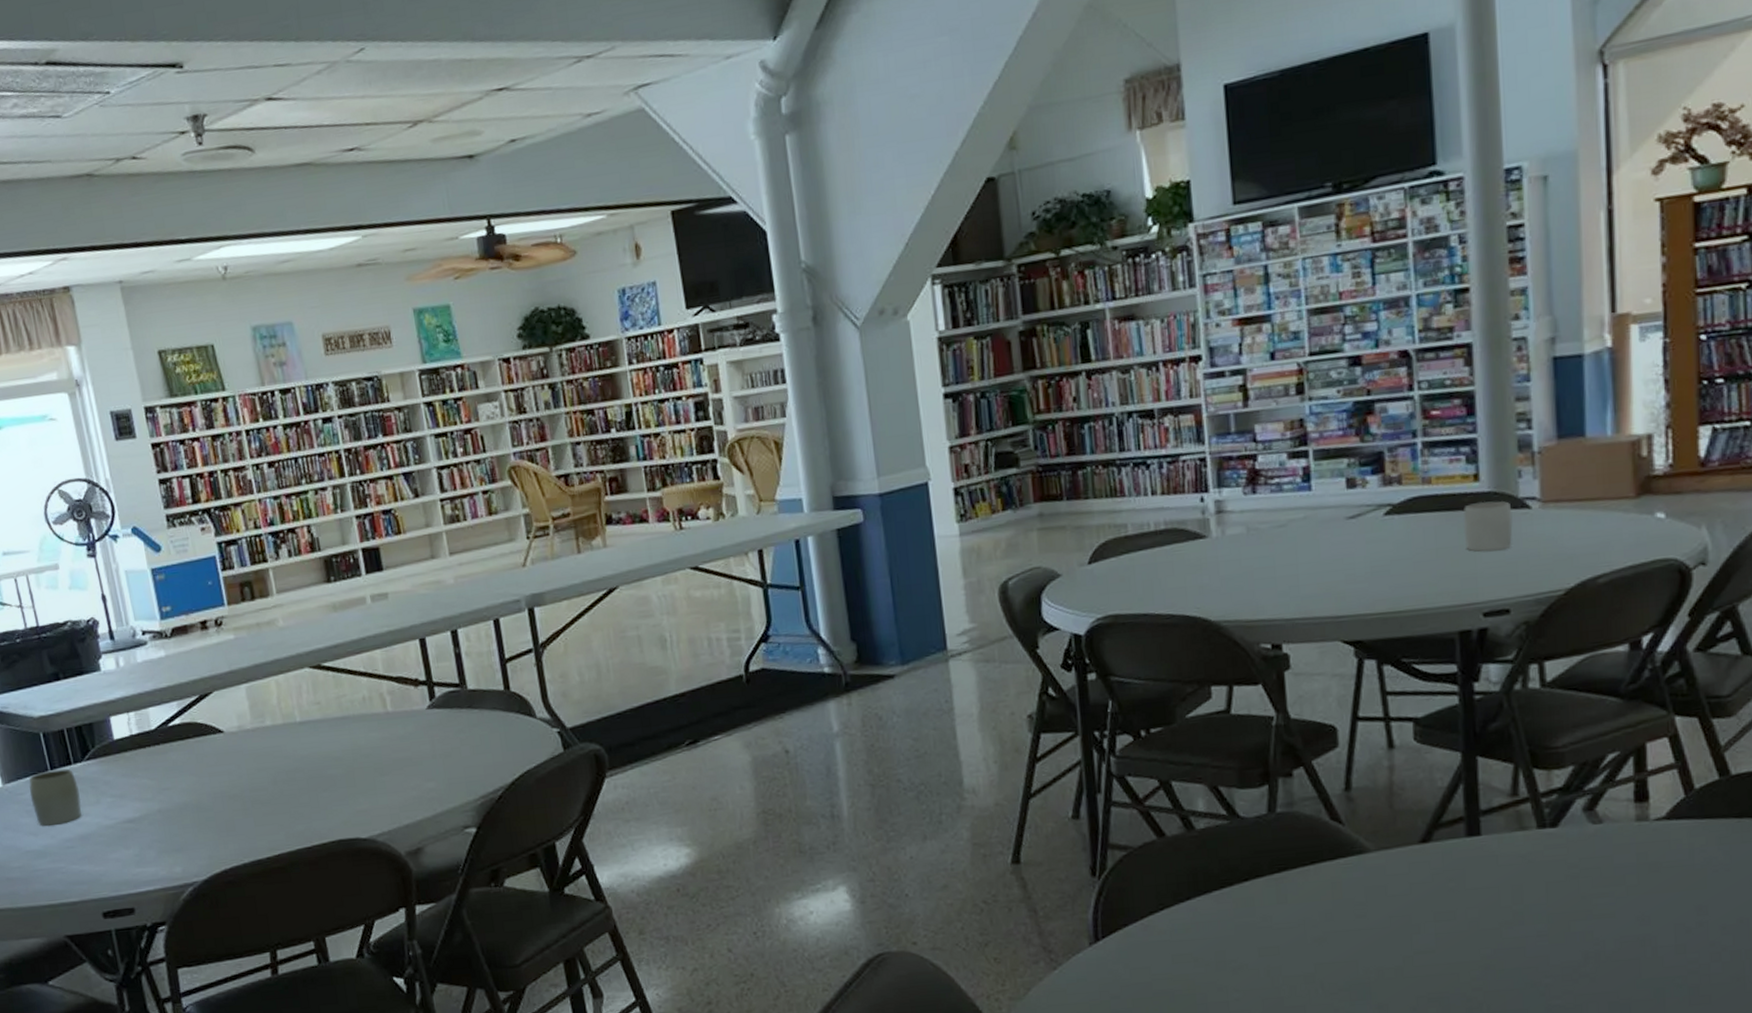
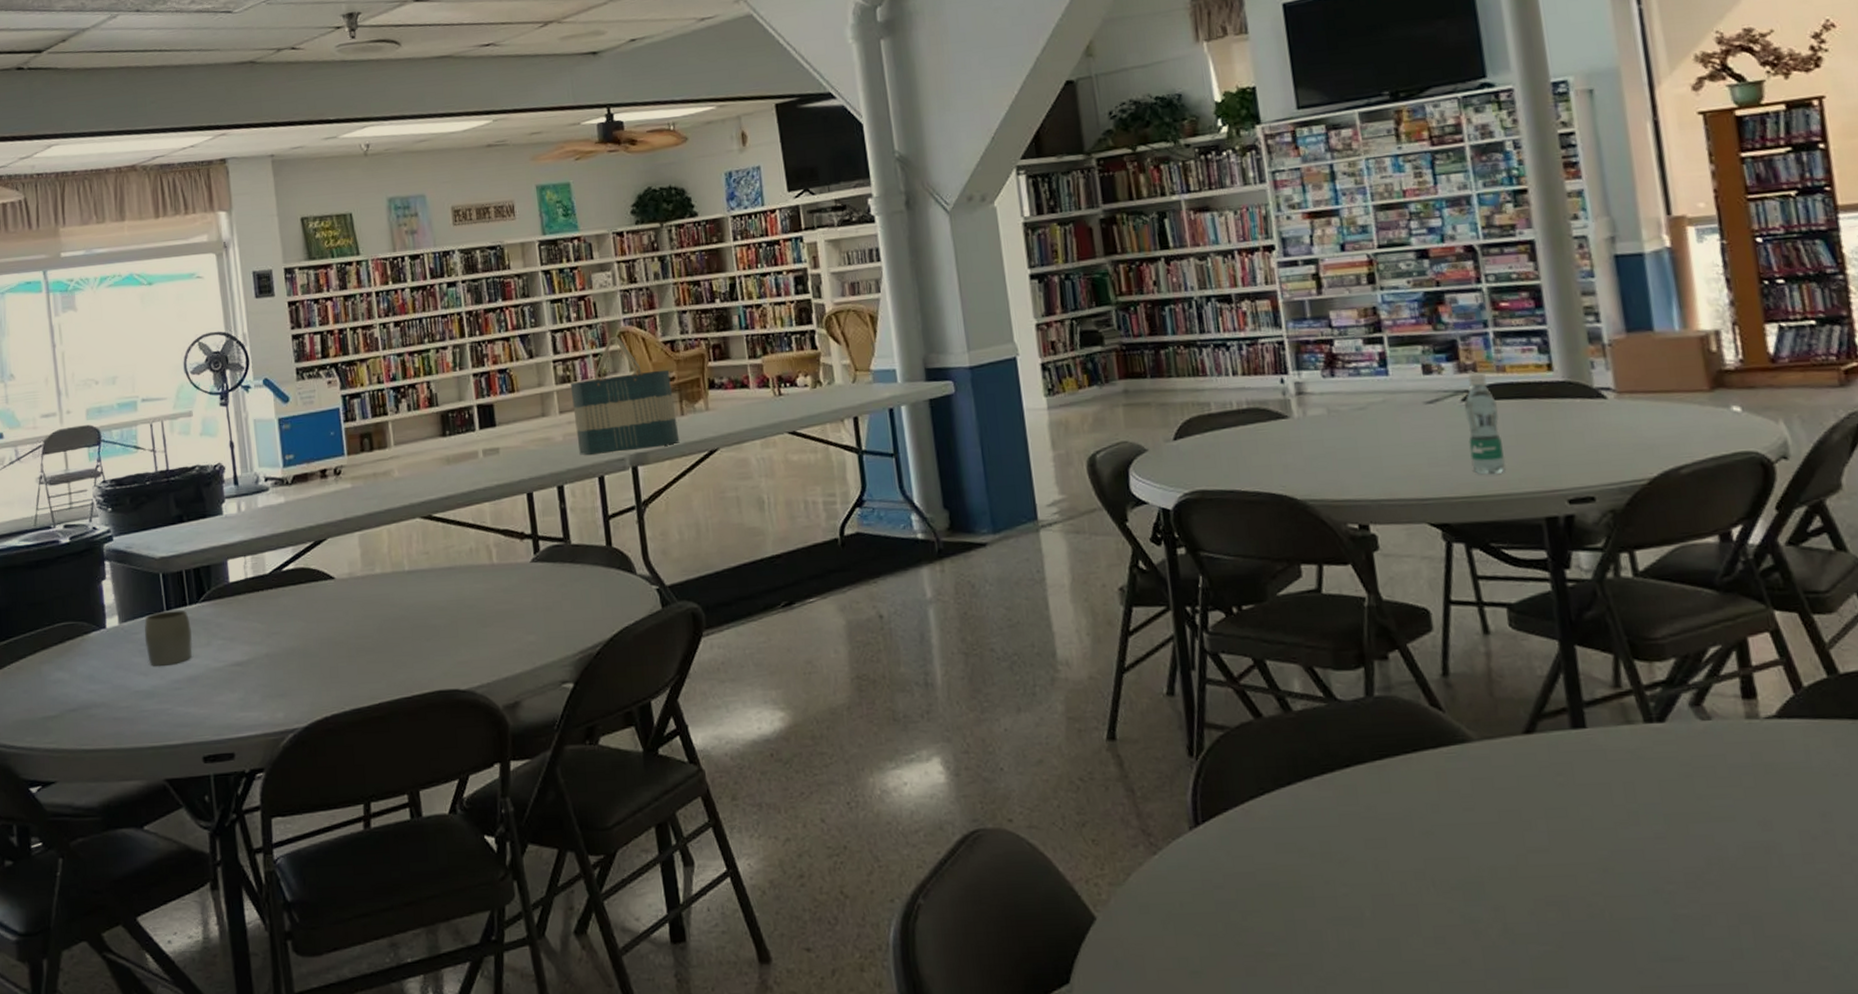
tote bag: none [459,472,577,598] -> present [570,337,680,455]
bottle: none [1386,485,1424,591] -> present [1463,372,1505,476]
mug: present [1463,501,1513,552] -> none [1540,390,1591,440]

